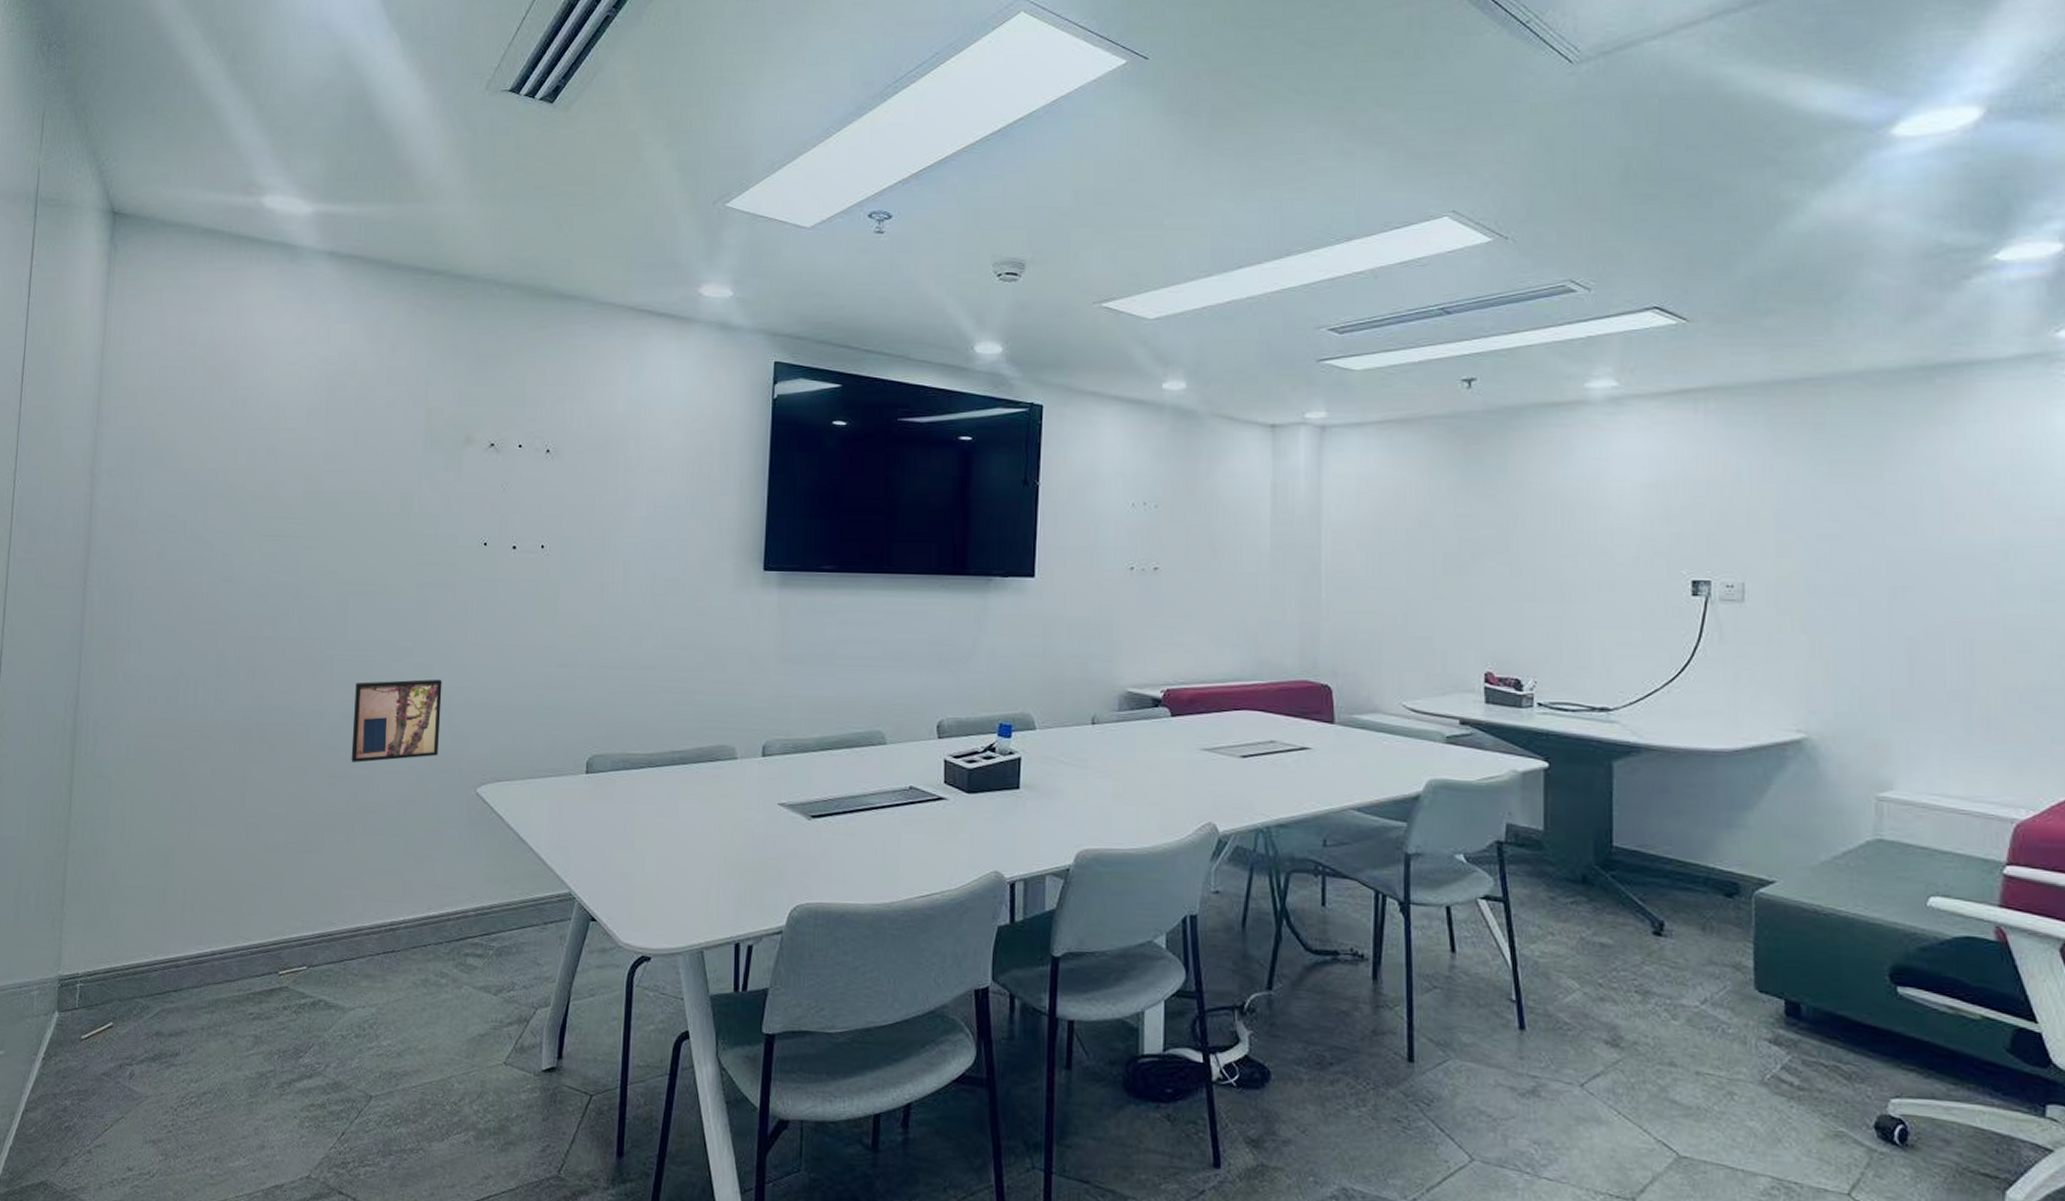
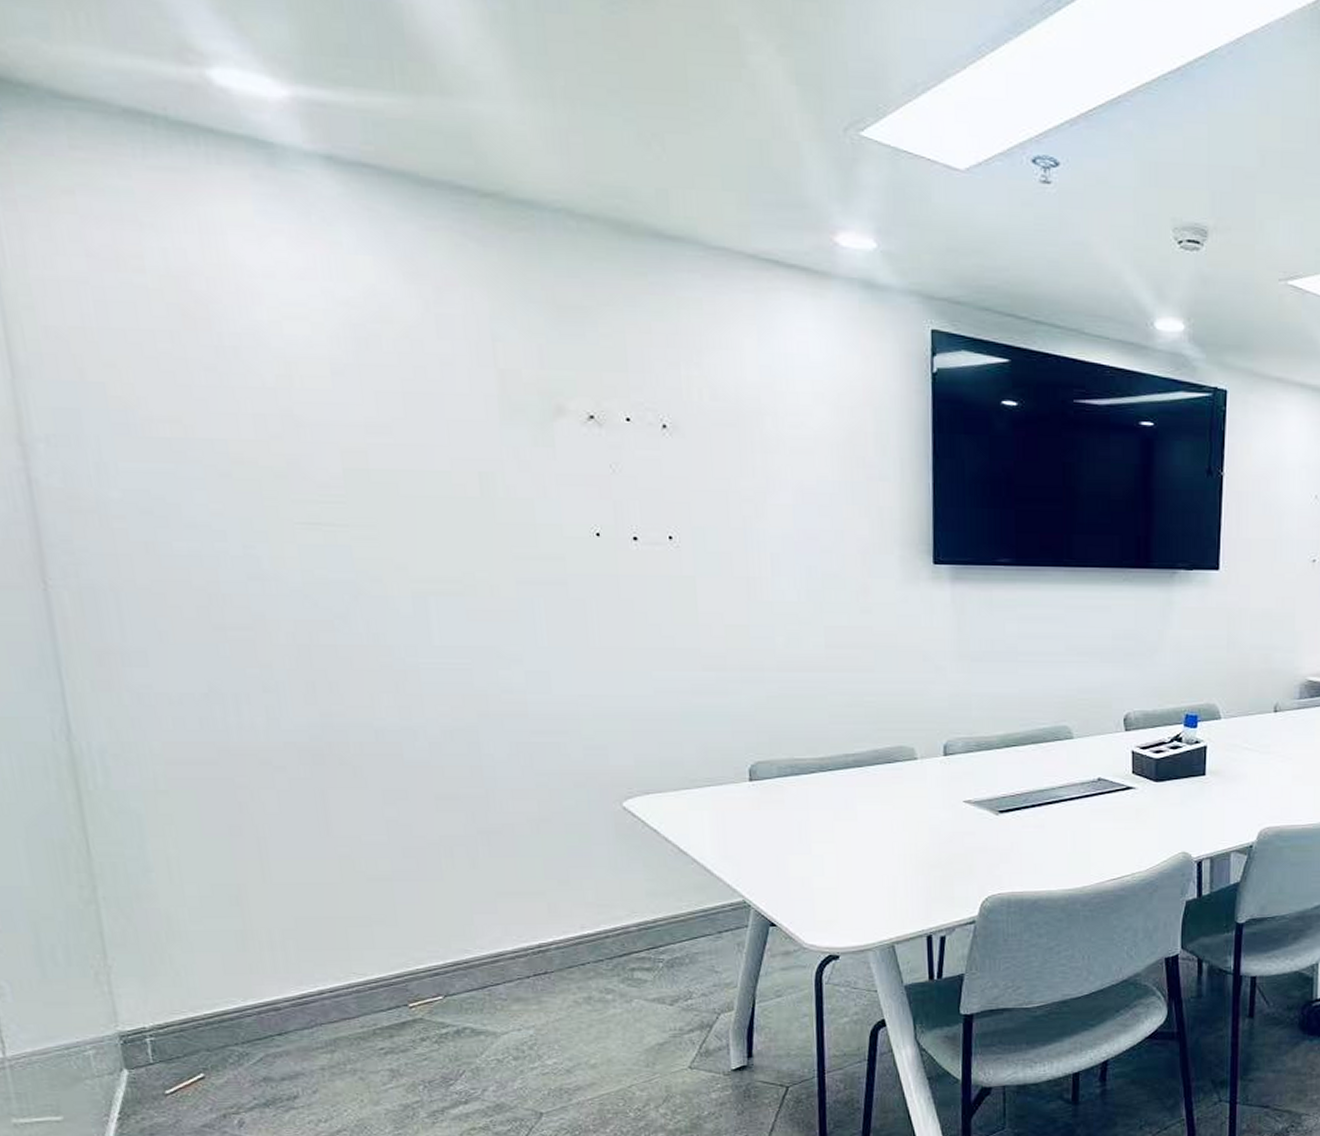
wall art: present [351,679,442,763] -> none [454,687,571,781]

